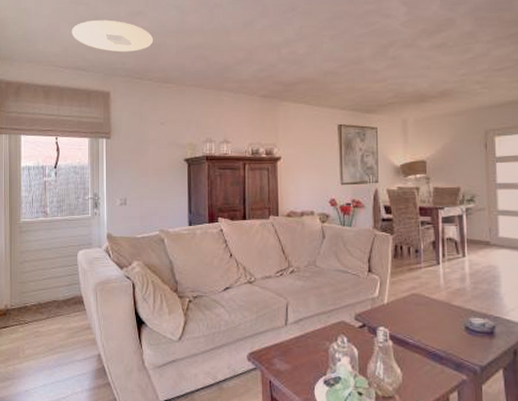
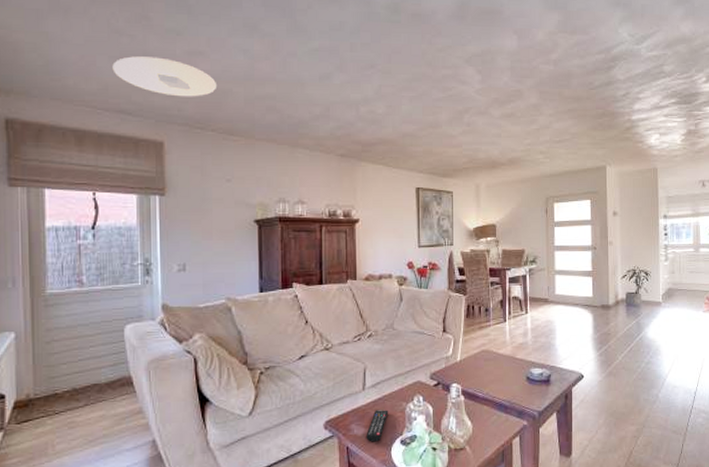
remote control: none [289,347,312,379] -> present [366,410,389,442]

